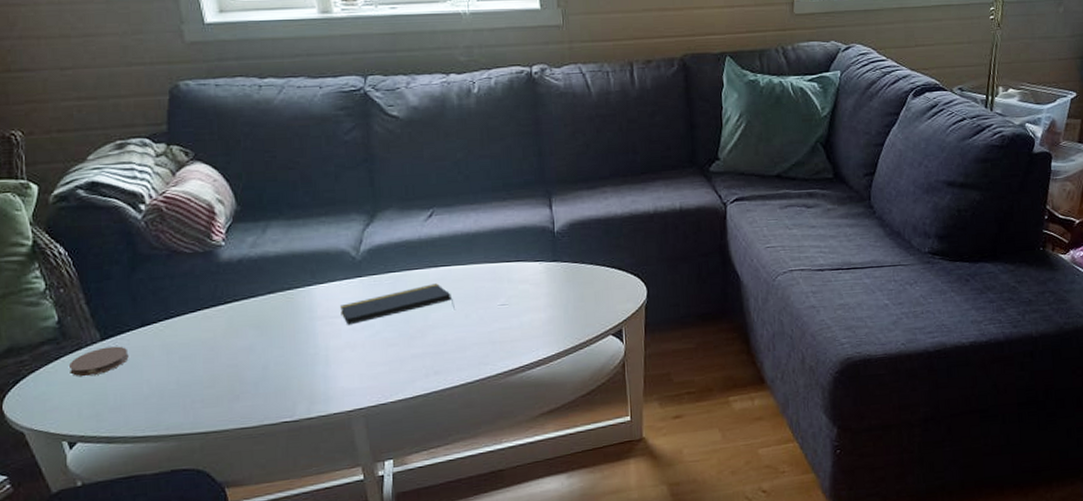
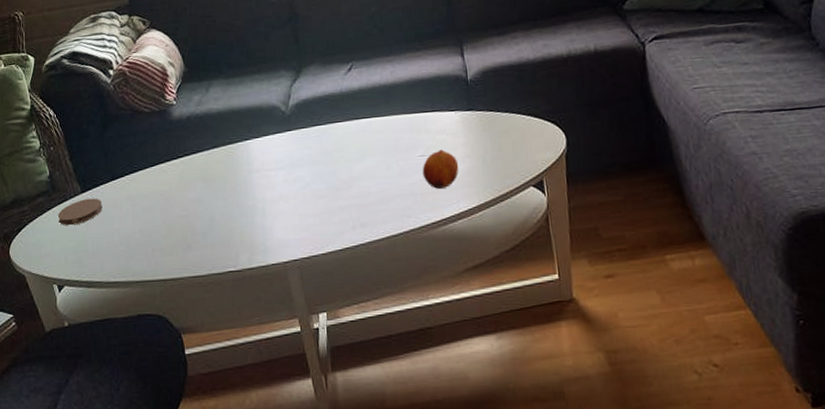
notepad: present [340,283,455,325] -> none [274,135,377,178]
fruit: none [502,299,540,337] -> present [422,149,459,189]

